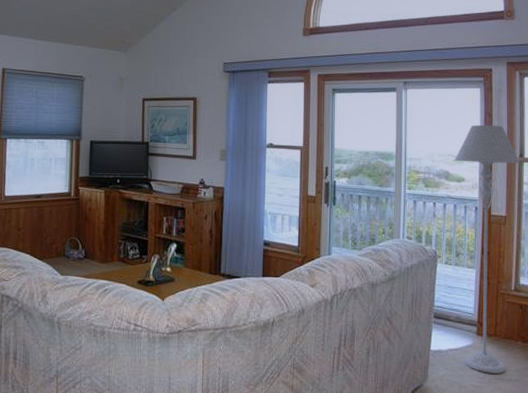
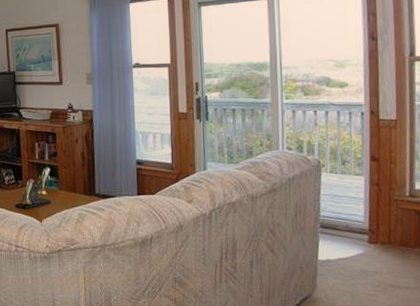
floor lamp: present [455,124,520,374] -> none [336,24,410,281]

